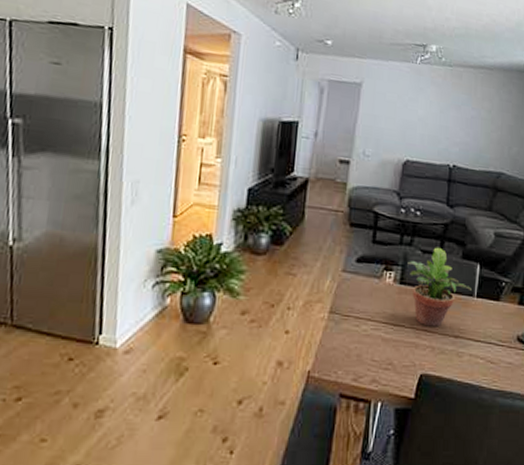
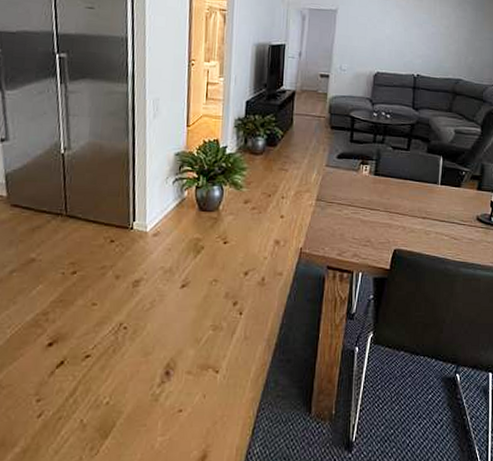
potted plant: present [407,247,472,327] -> none [380,144,436,210]

